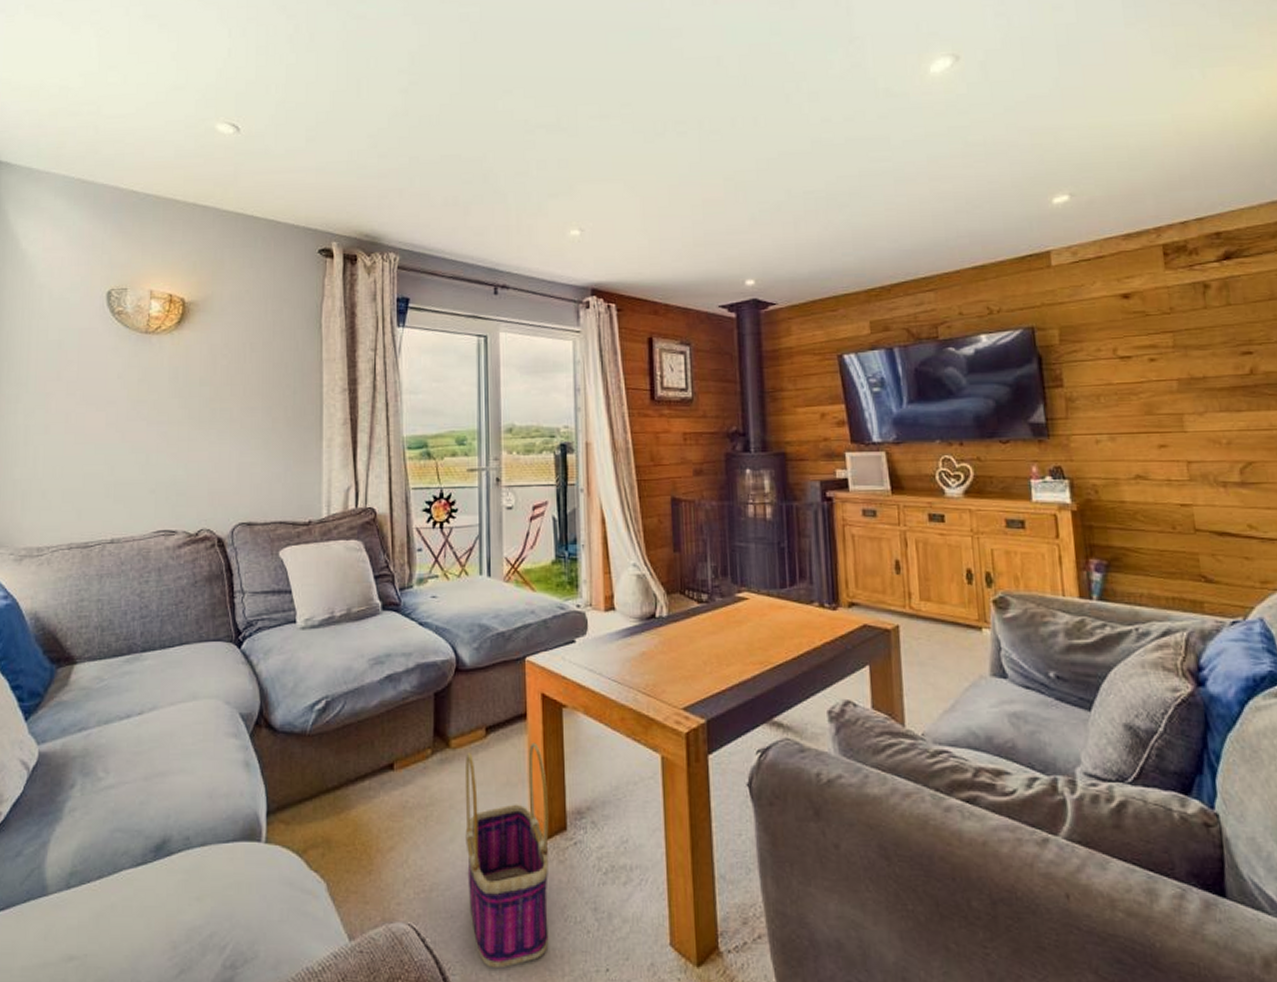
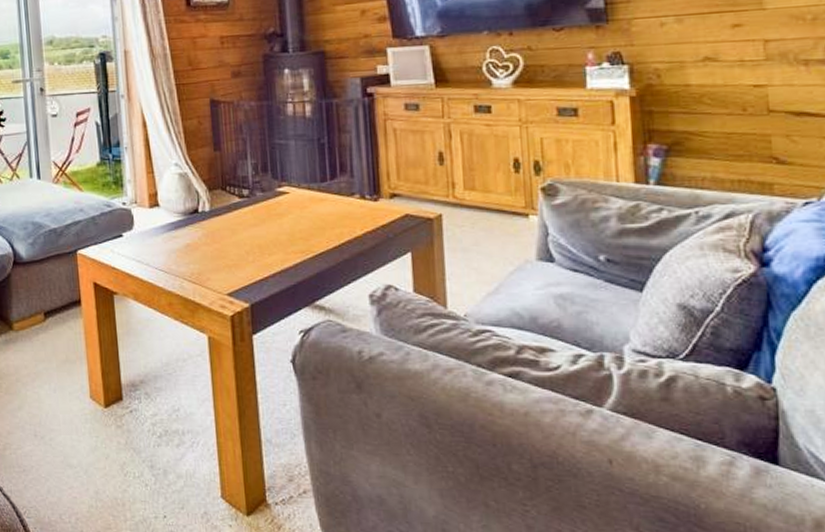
basket: present [464,742,549,969] -> none [27,325,111,514]

